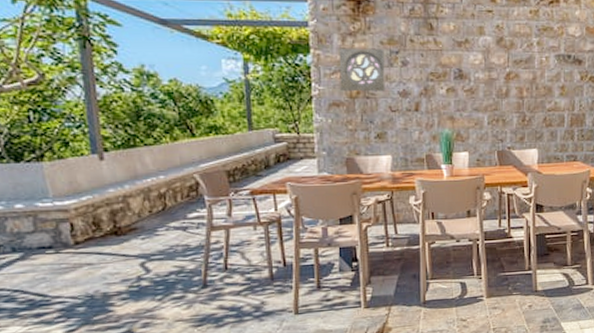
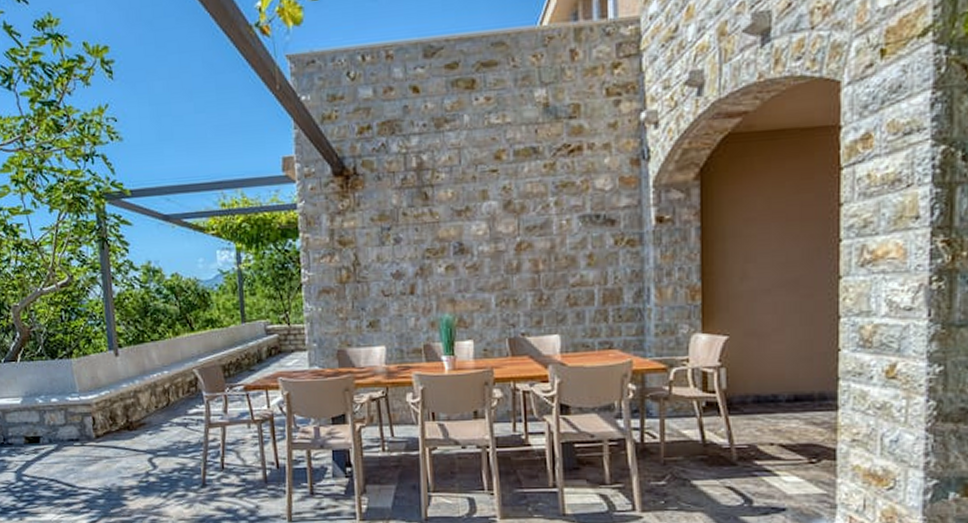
wall ornament: present [339,47,385,92] -> none [328,227,377,277]

